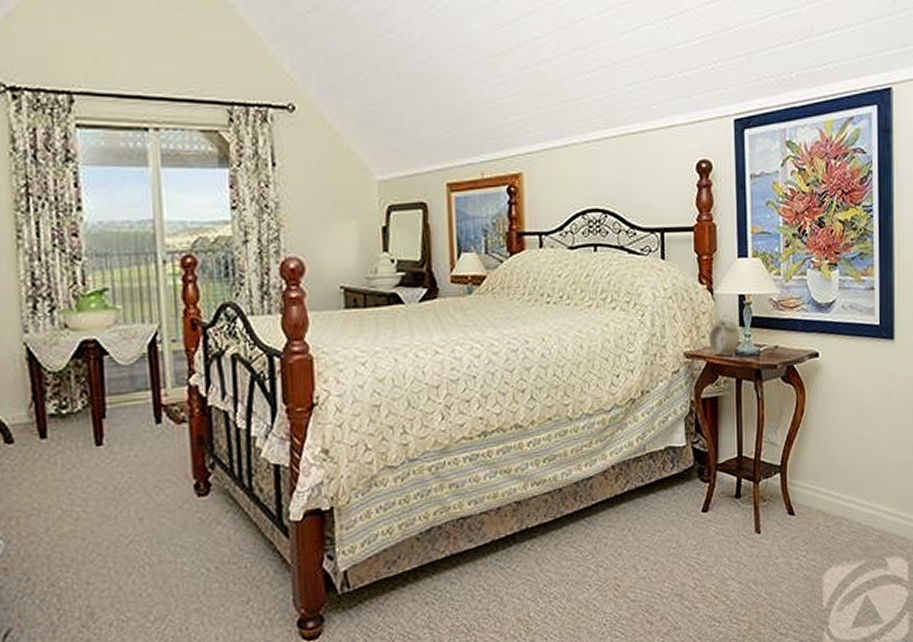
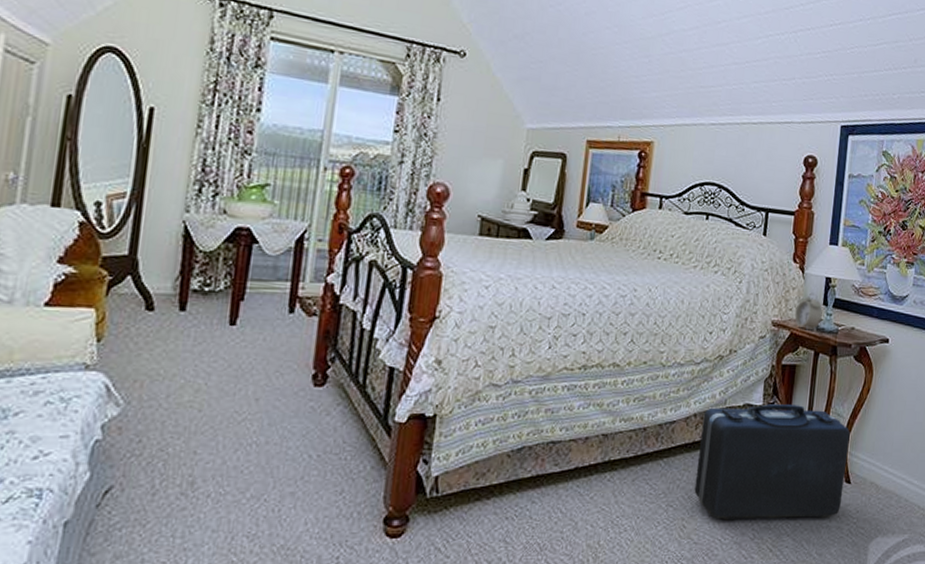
suitcase: none [622,439,788,574] -> present [694,403,850,521]

